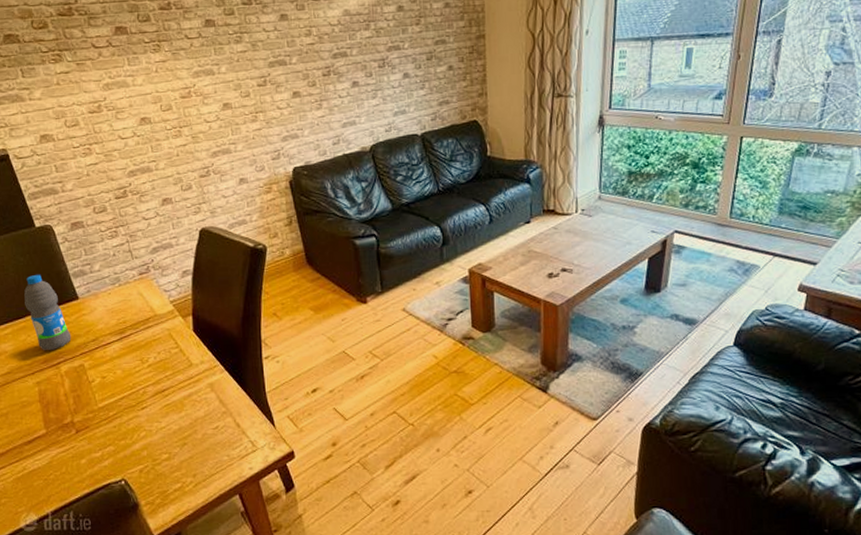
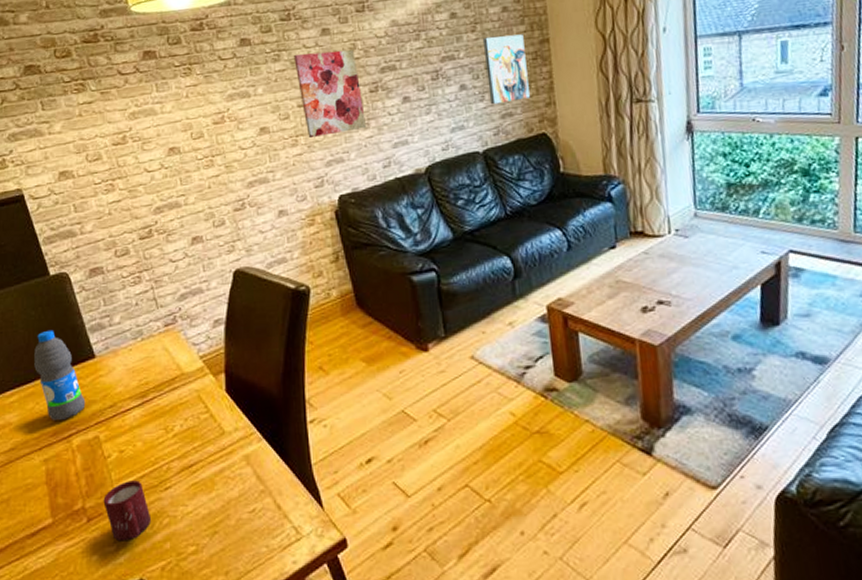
cup: none [89,401,131,449] -> present [103,480,152,542]
wall art: none [255,35,319,116] -> present [294,49,366,139]
wall art: none [425,29,465,93] -> present [482,34,530,105]

